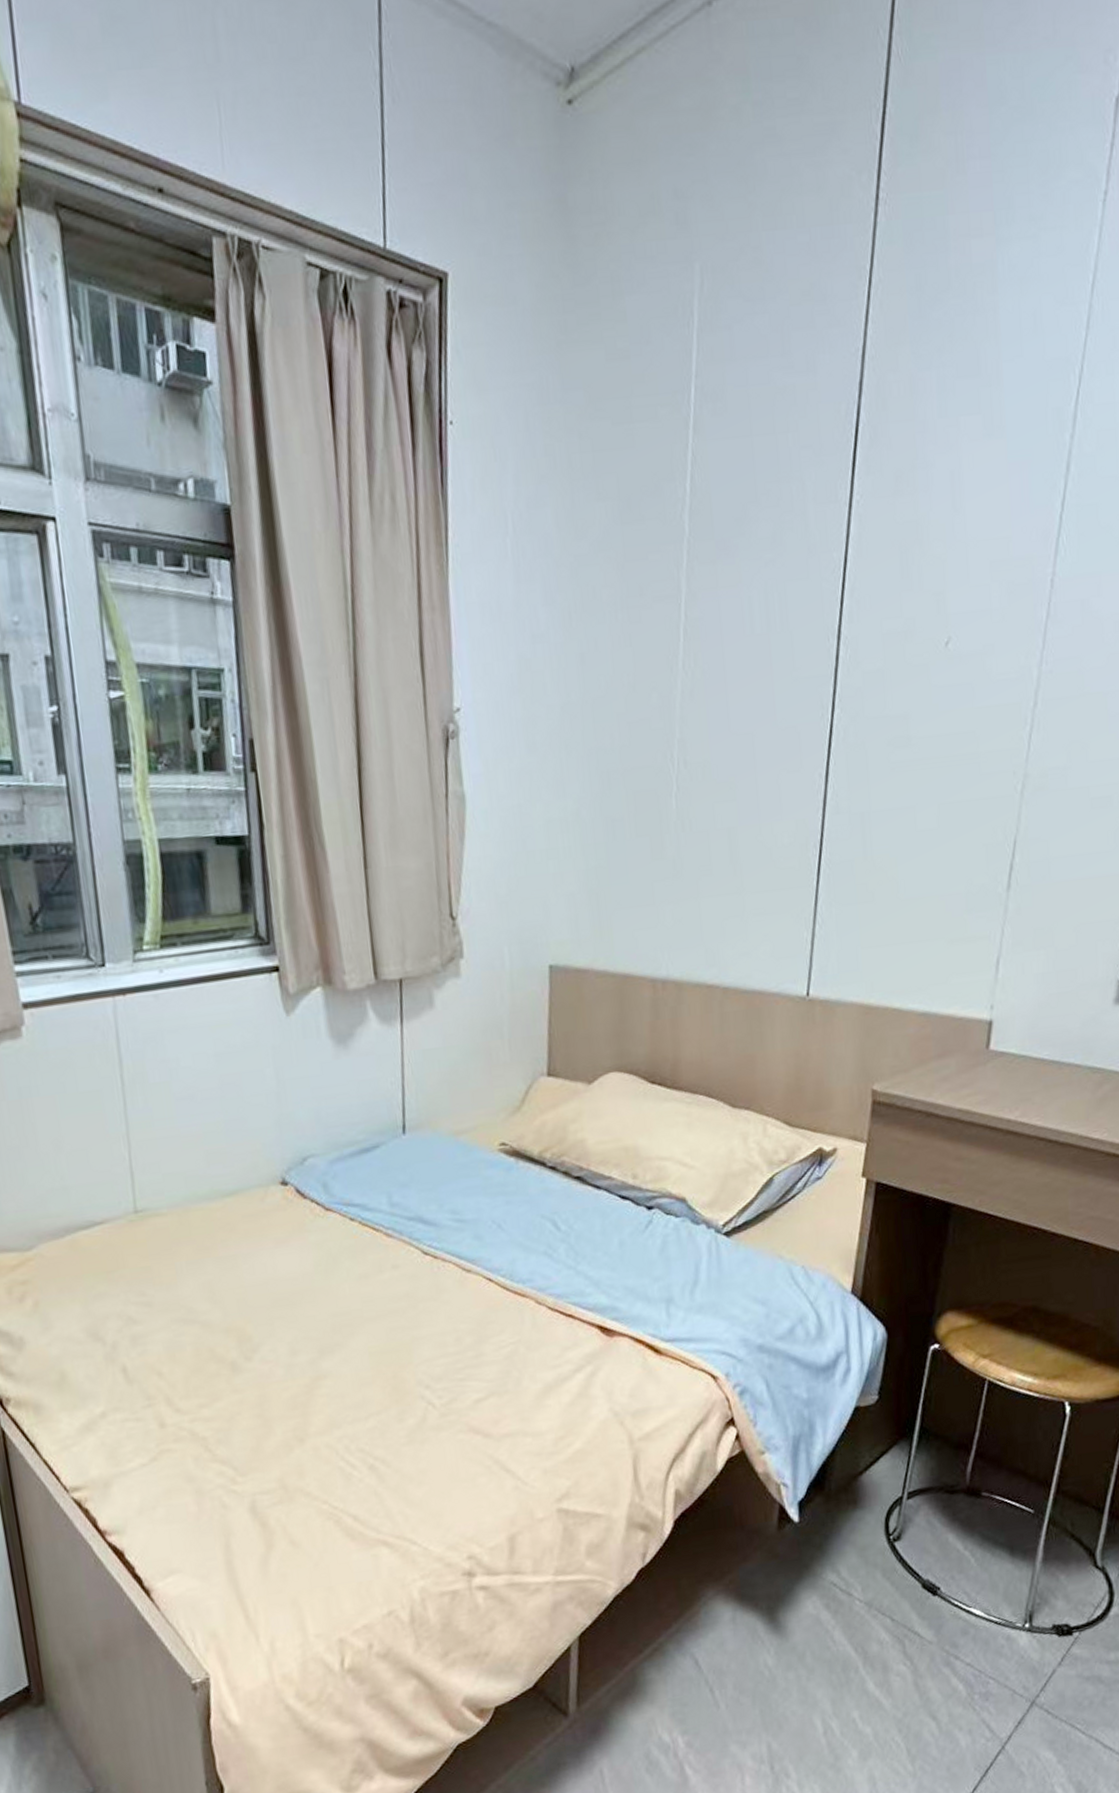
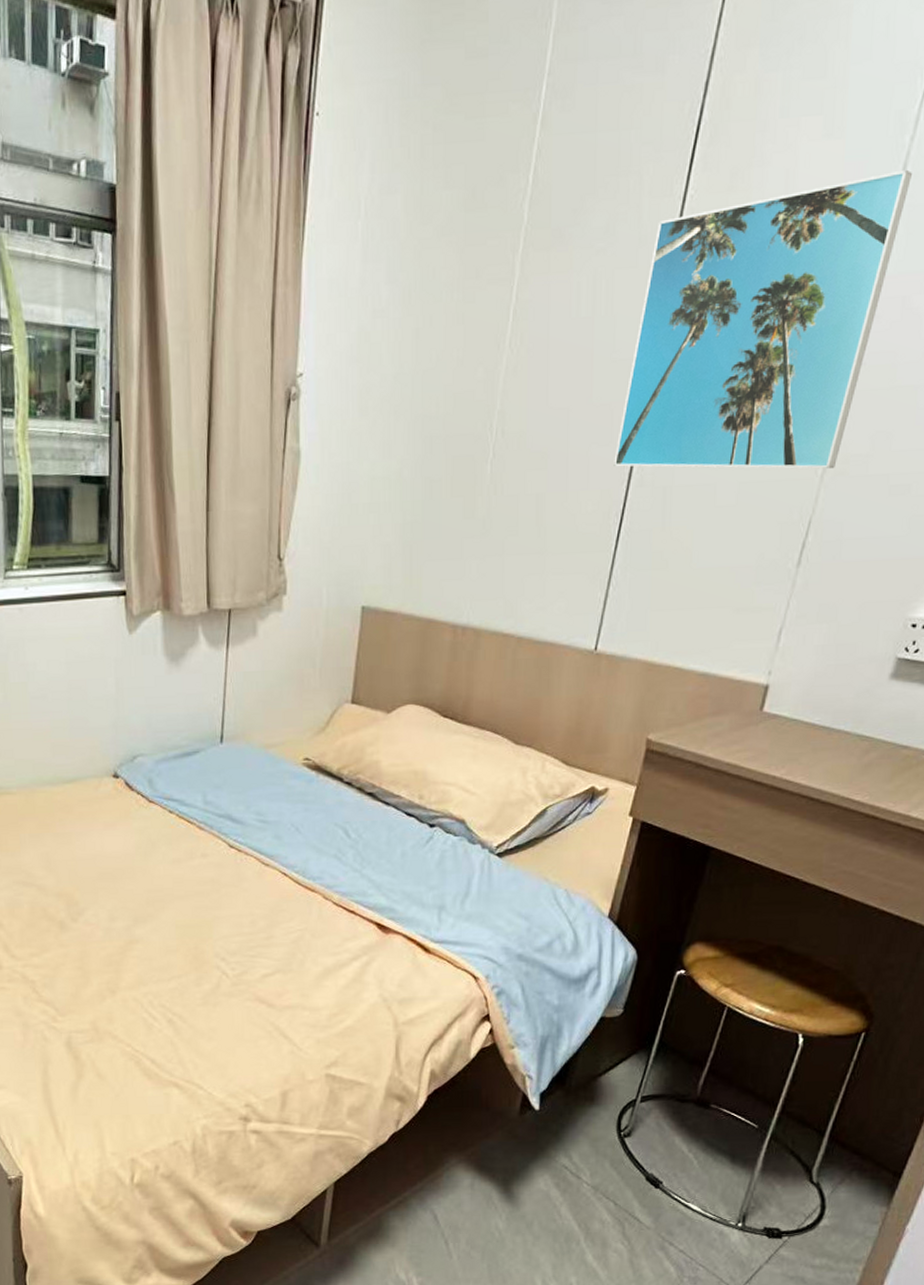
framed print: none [806,468,1076,794] -> present [614,169,912,469]

